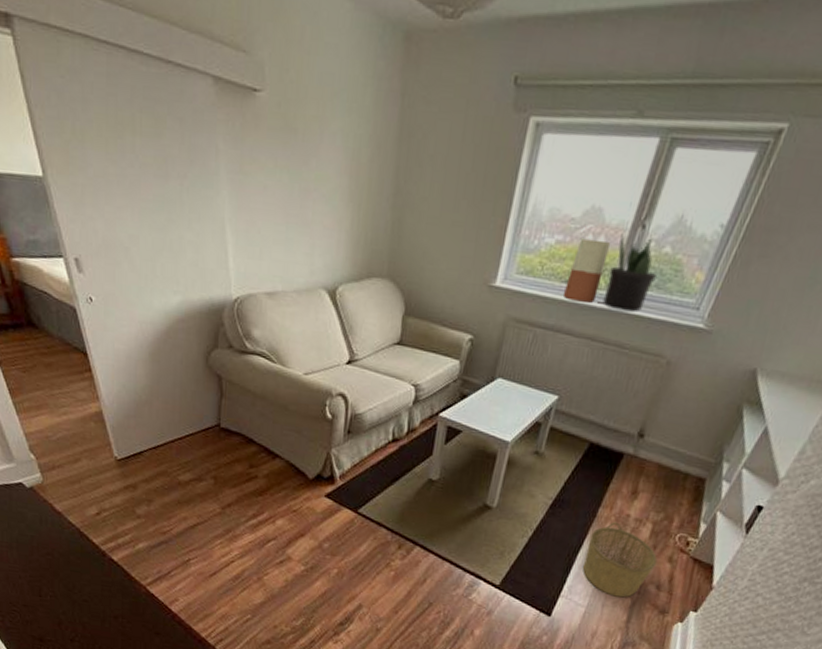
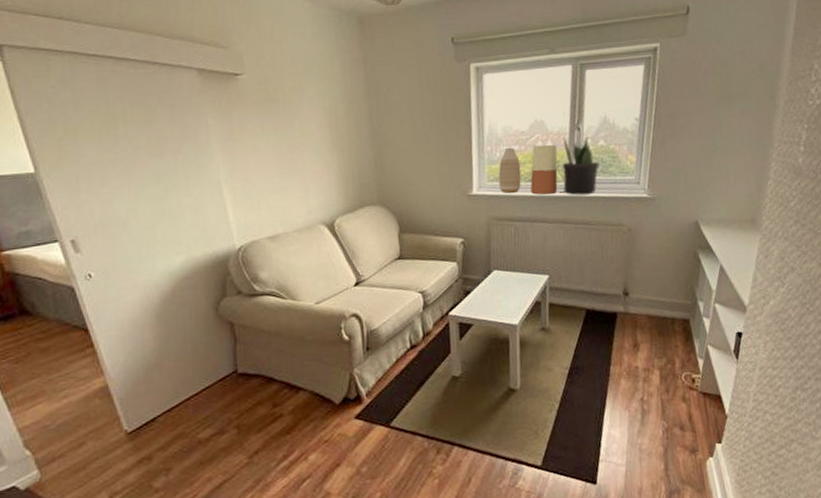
vase: none [528,236,561,294] -> present [498,148,522,194]
basket: present [583,522,658,598] -> none [610,376,674,448]

